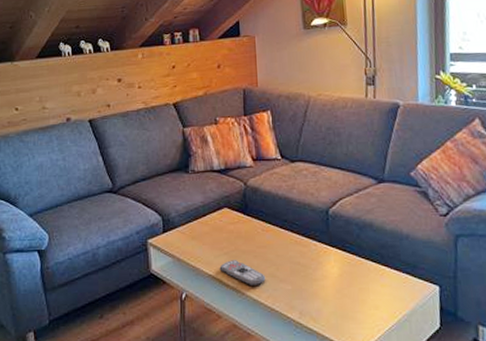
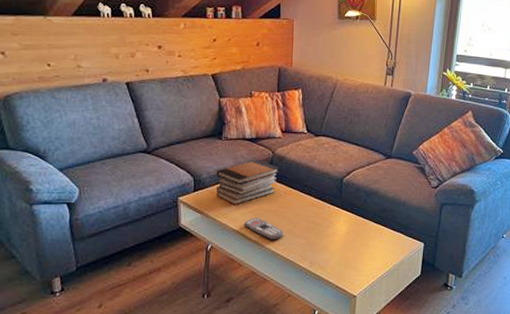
book stack: none [185,194,254,247] -> present [216,160,279,205]

